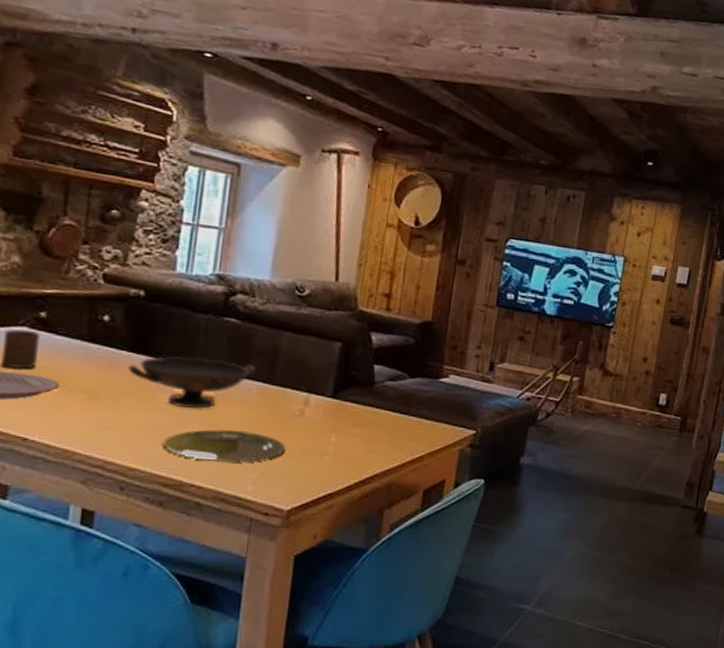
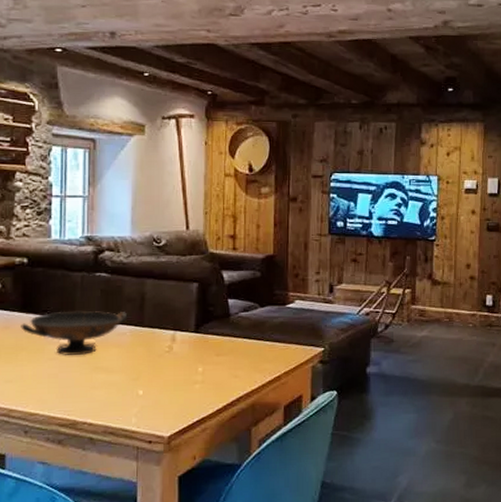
plate: present [164,429,285,462] -> none [57,370,159,400]

